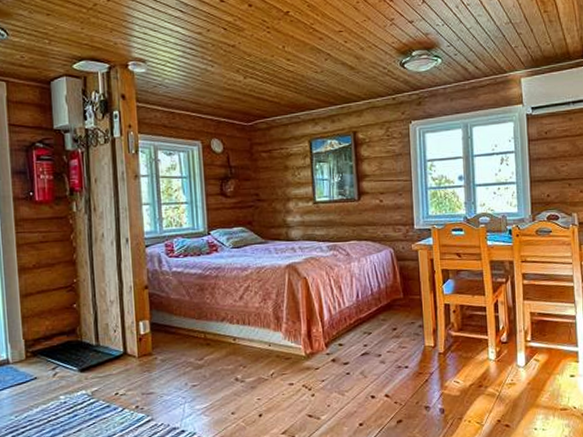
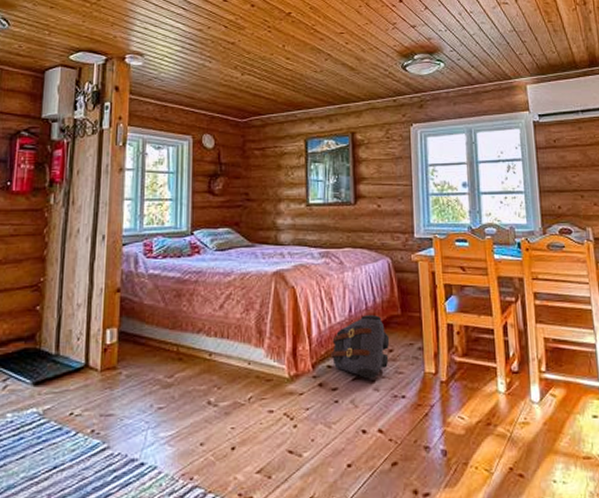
backpack: none [342,298,394,354] -> present [331,314,390,379]

